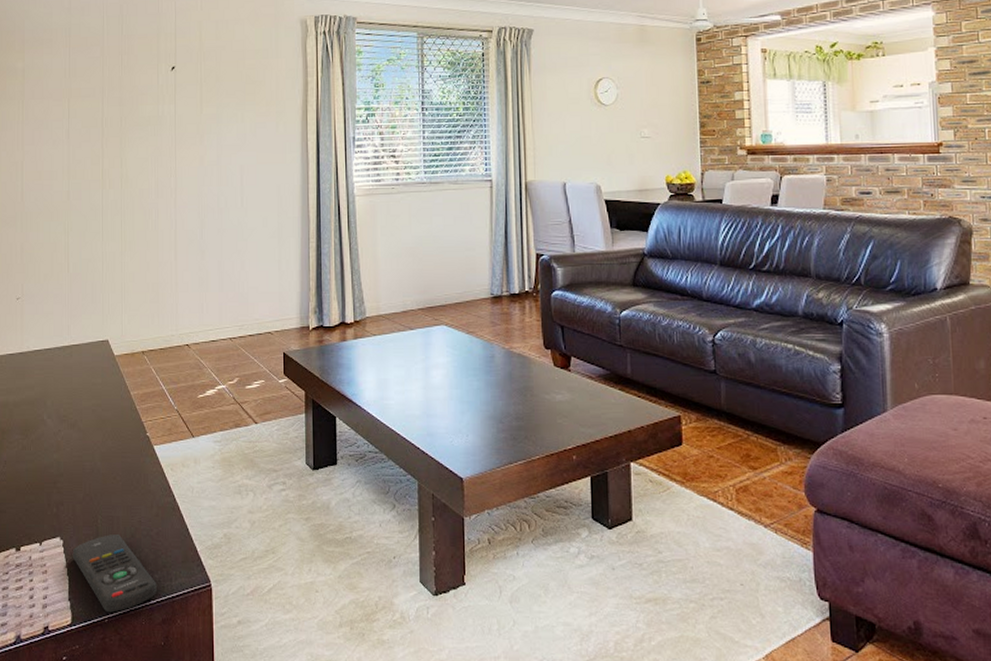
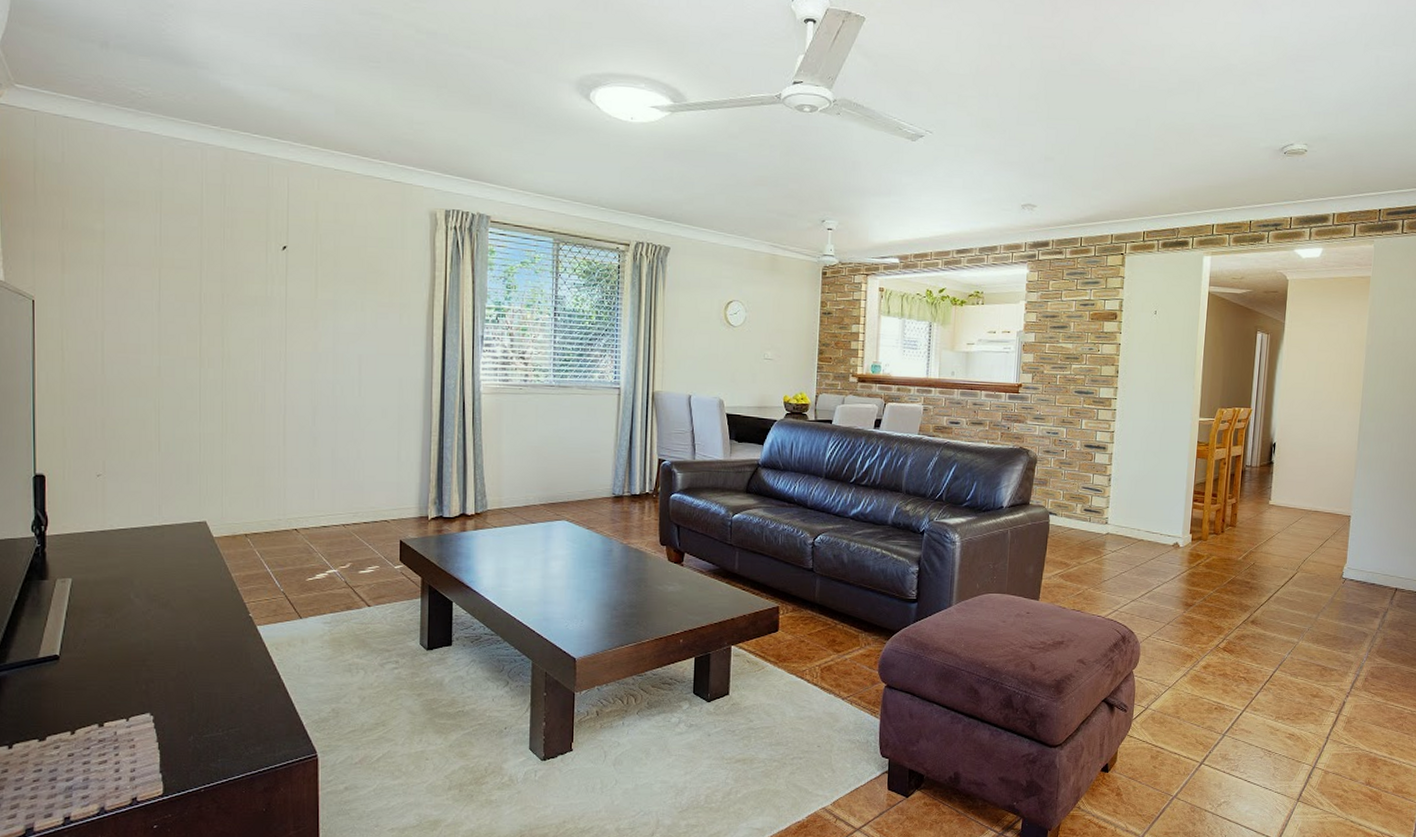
remote control: present [73,534,157,613] -> none [165,710,258,783]

